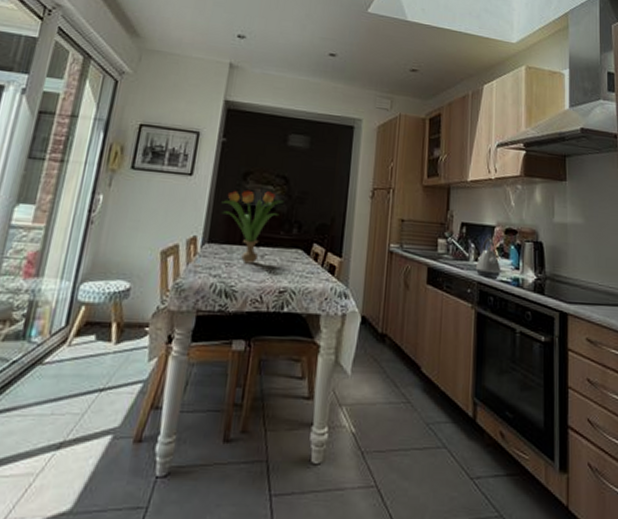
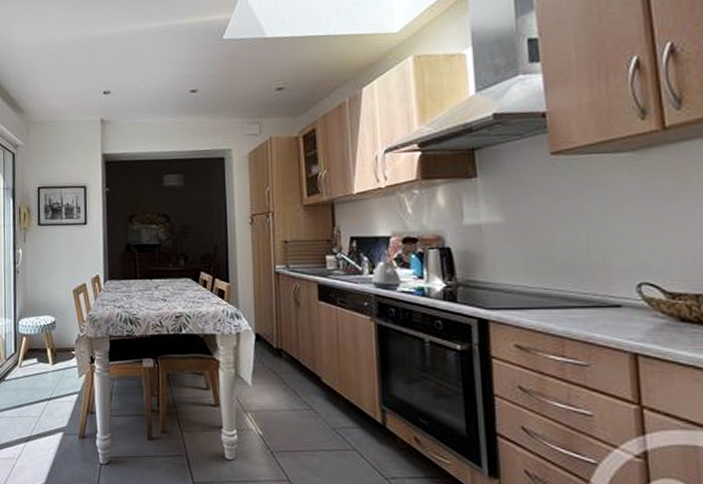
flower arrangement: present [221,189,284,264] -> none [114,230,168,295]

